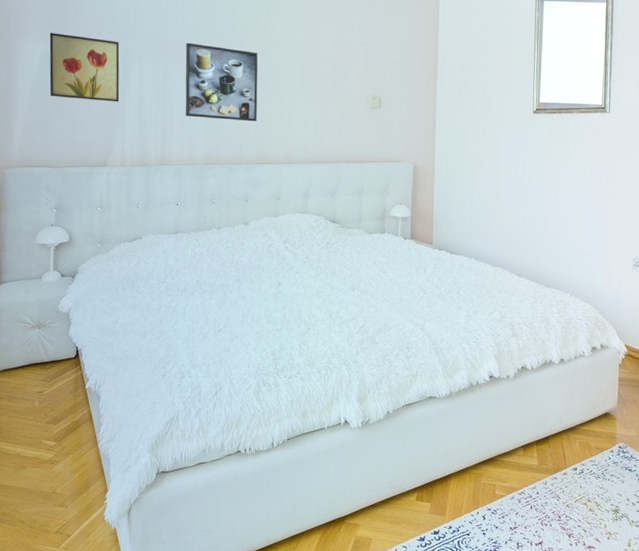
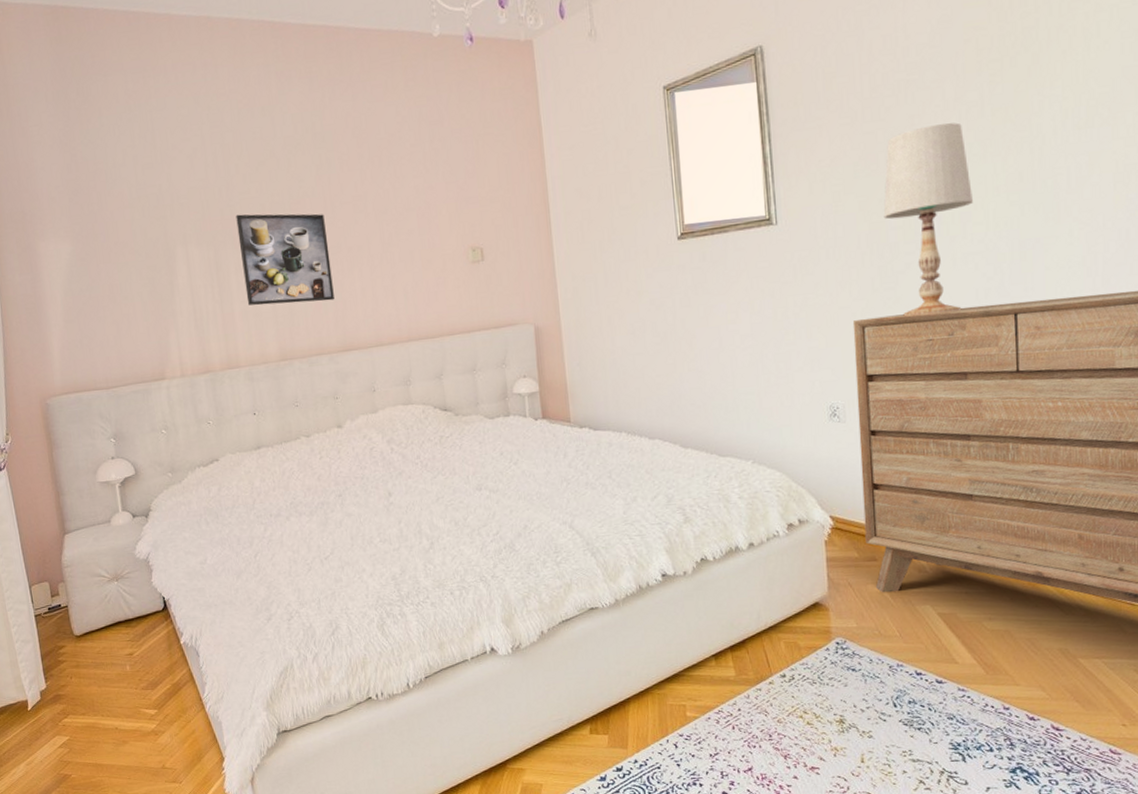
wall art: present [49,33,120,102] -> none [73,225,168,305]

